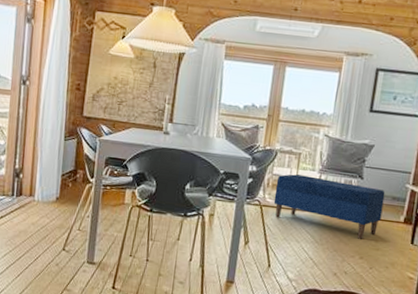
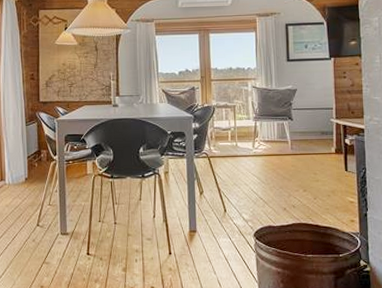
bench: present [273,174,385,239] -> none [218,124,315,174]

